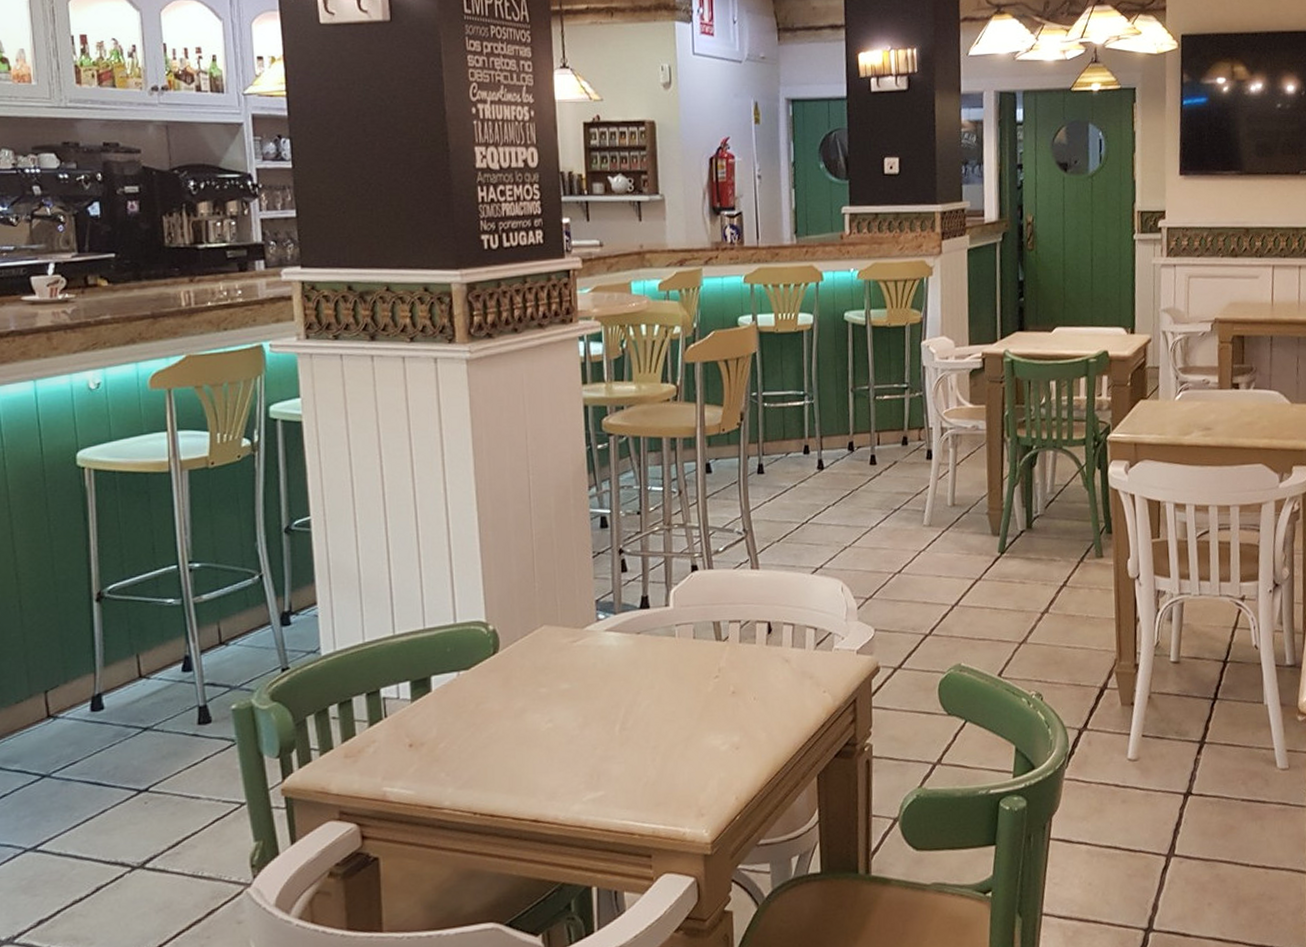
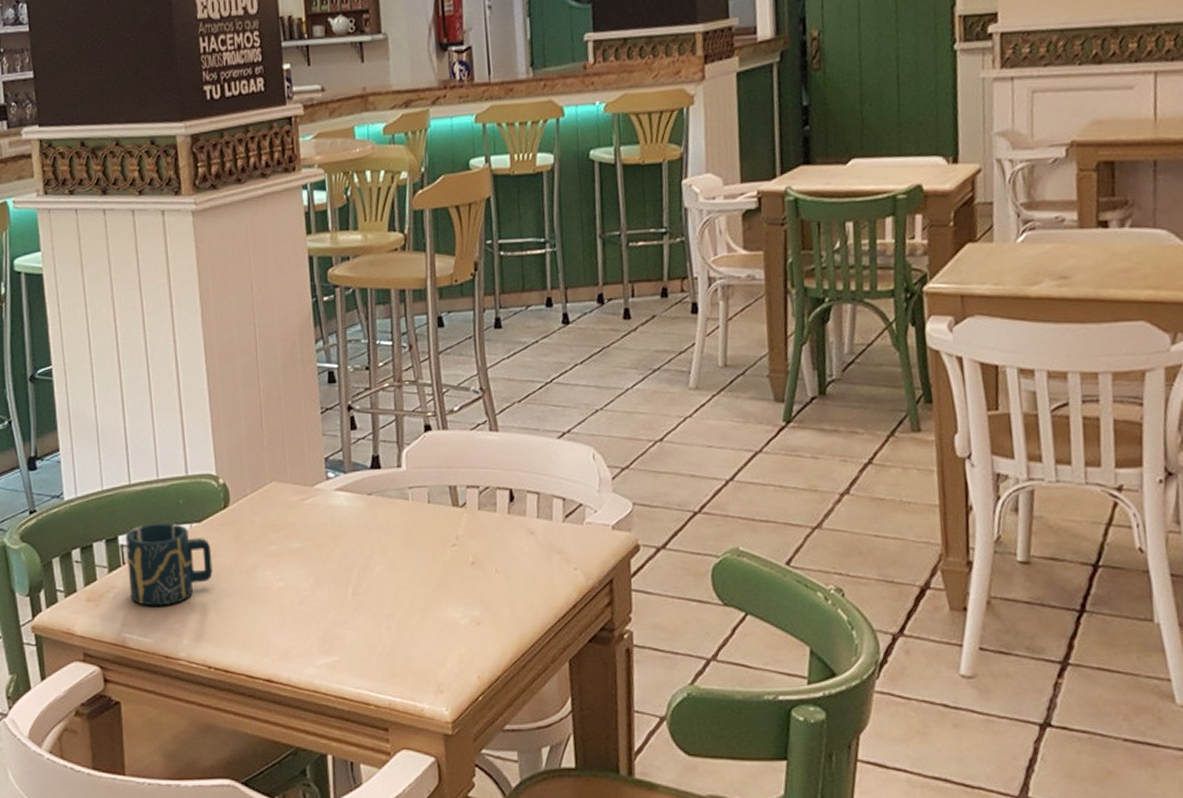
cup: none [388,672,480,758] -> present [125,522,213,606]

